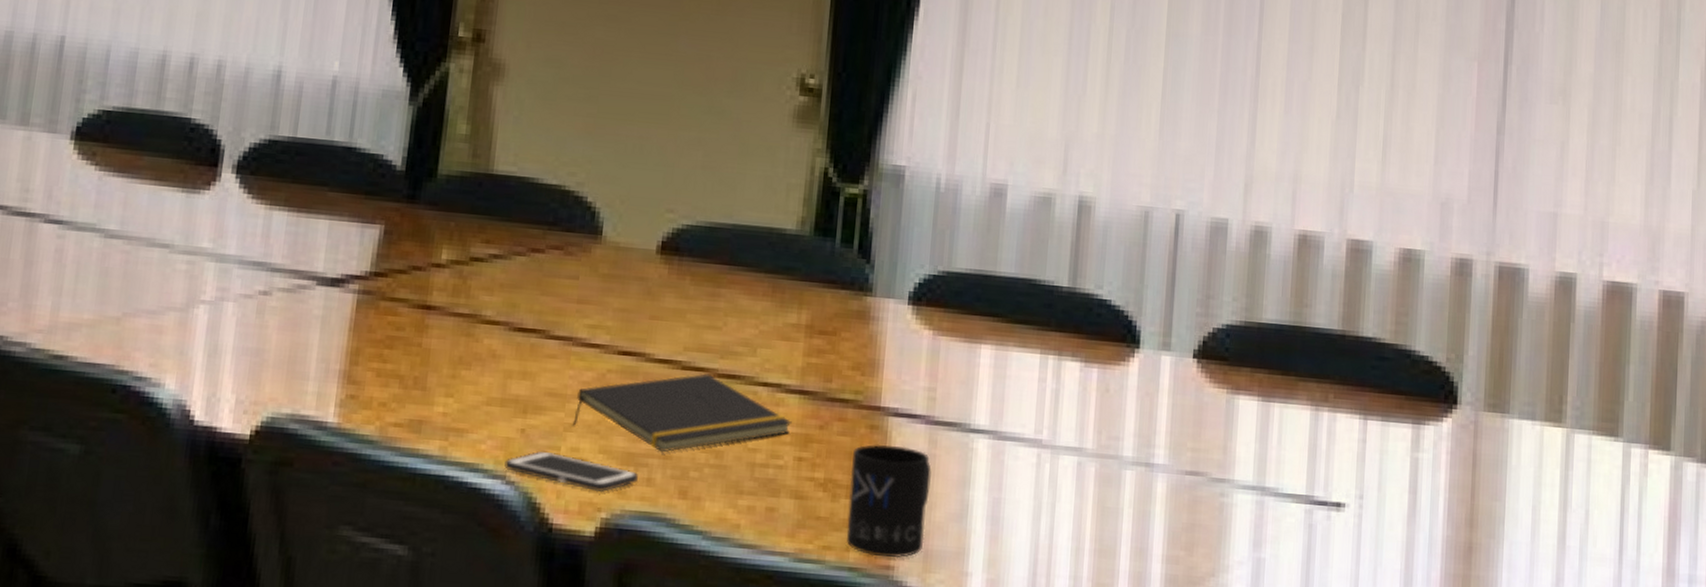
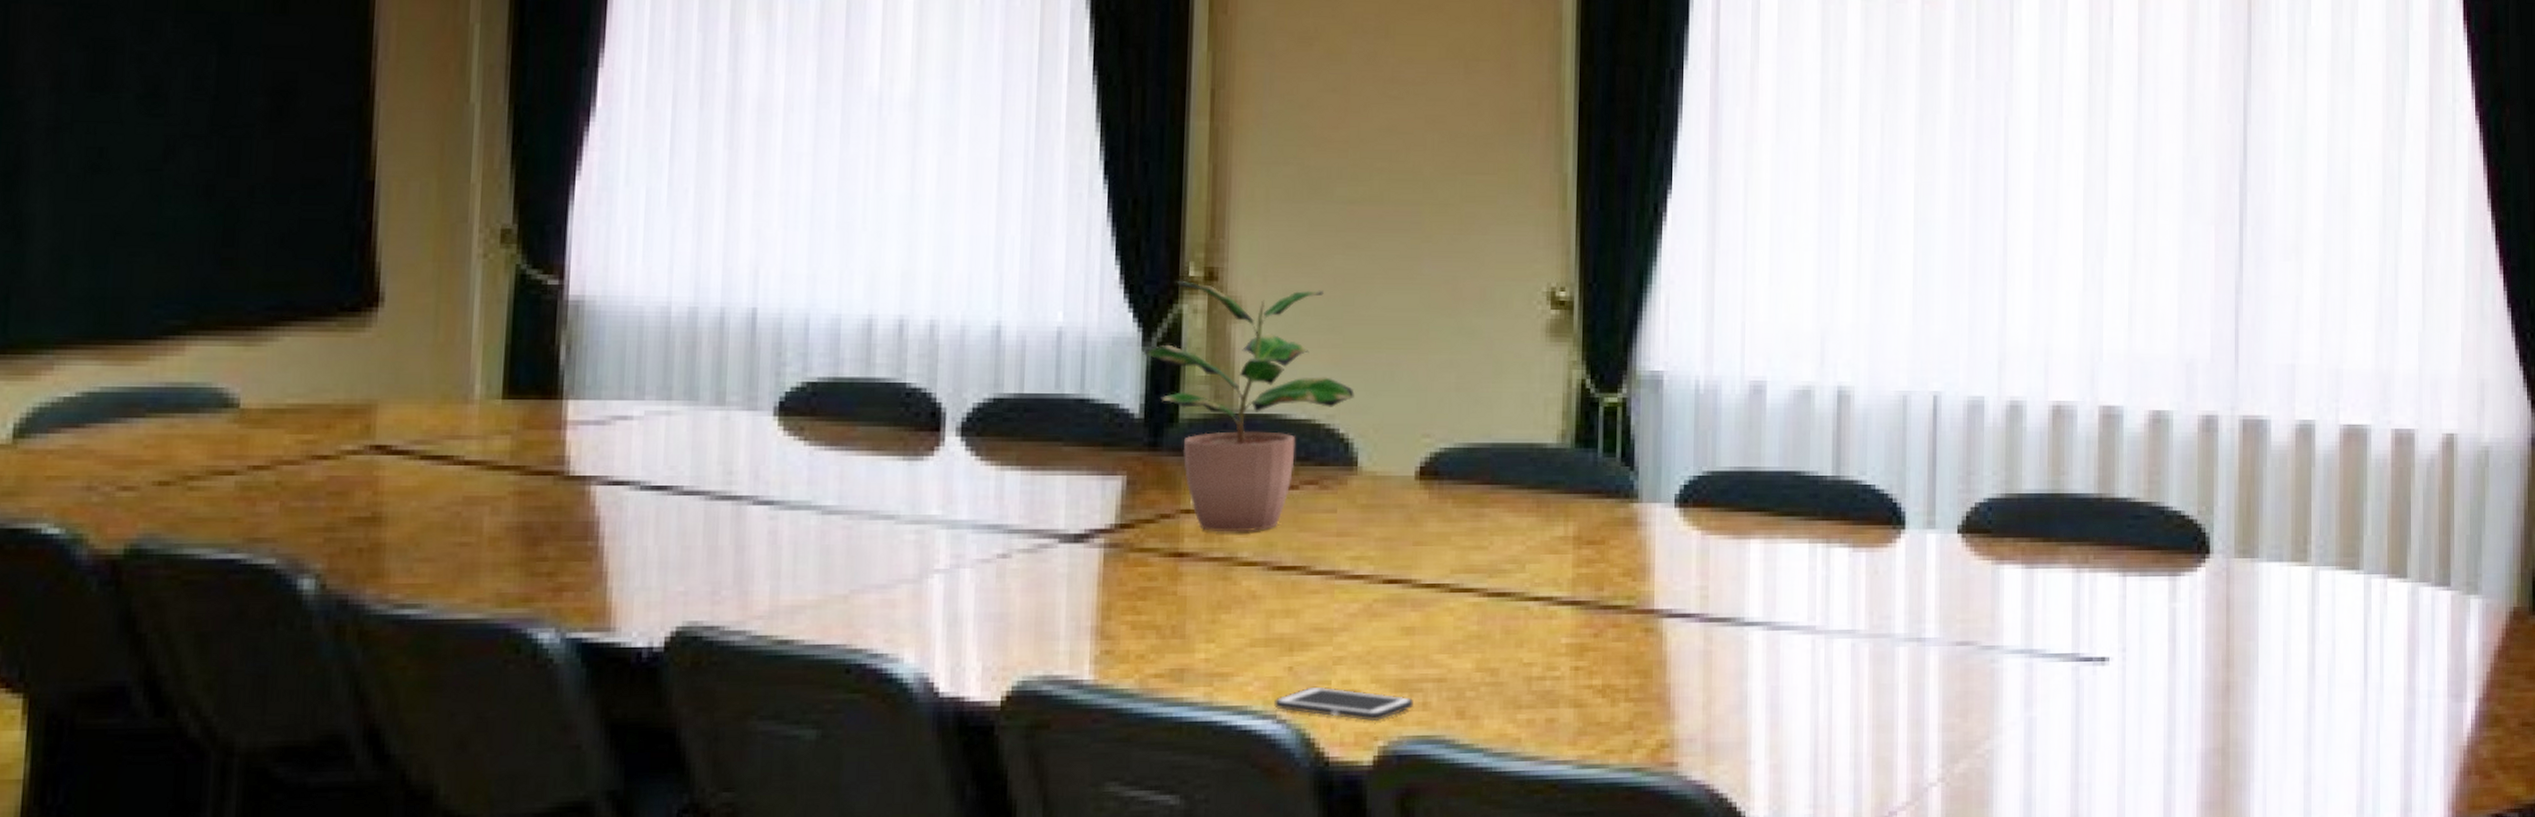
potted plant: none [409,39,605,291] -> present [1143,280,1354,533]
notepad: present [572,373,792,453] -> none [1341,594,1566,676]
mug: present [846,444,932,558] -> none [1628,645,1709,755]

